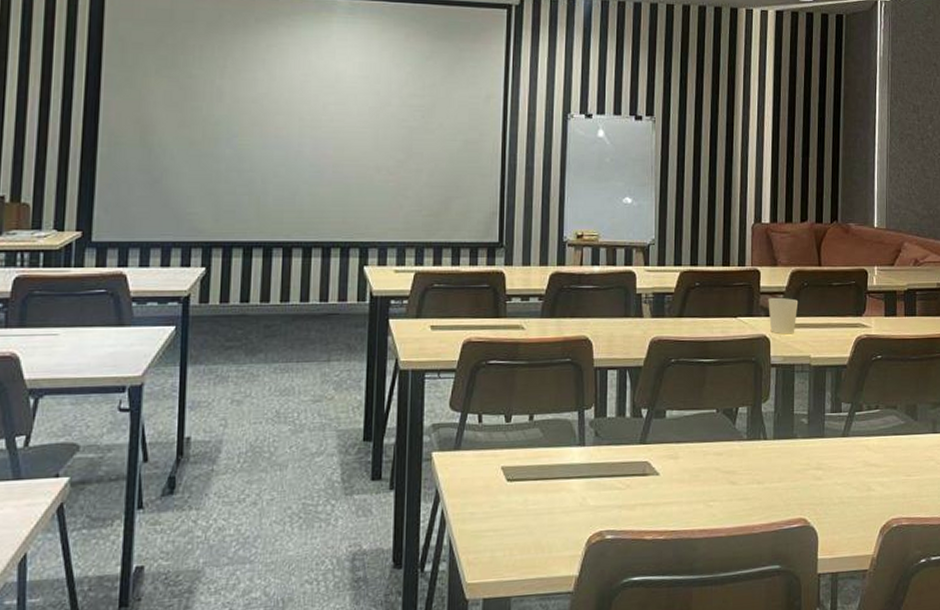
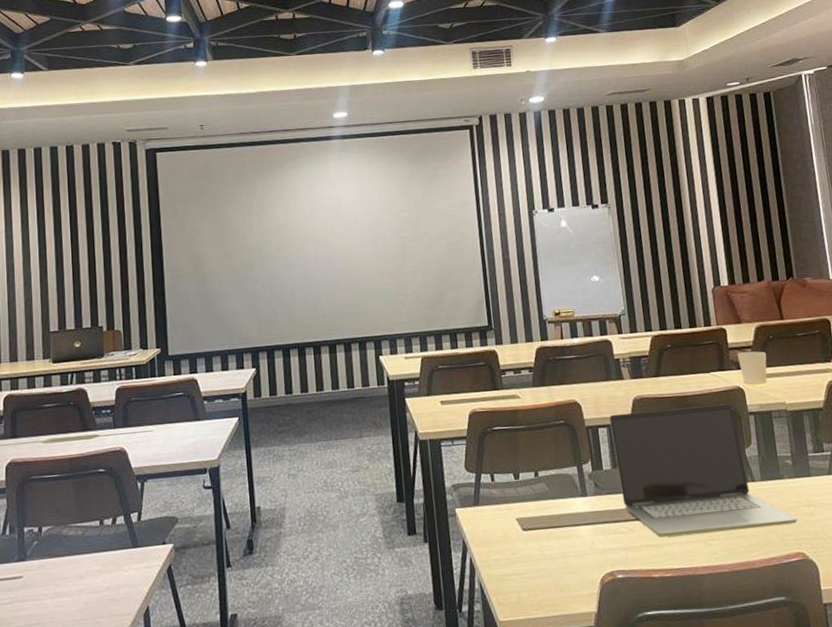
laptop: none [621,353,805,496] -> present [609,403,798,538]

